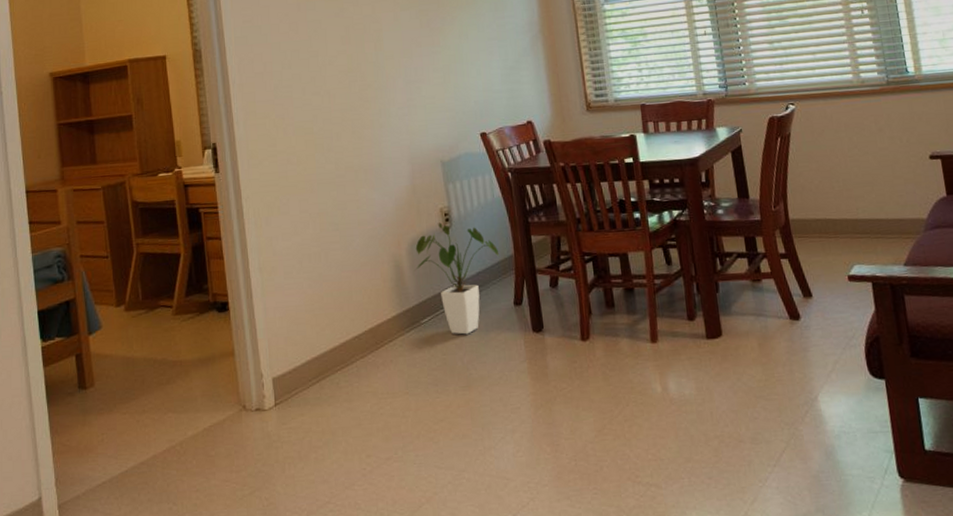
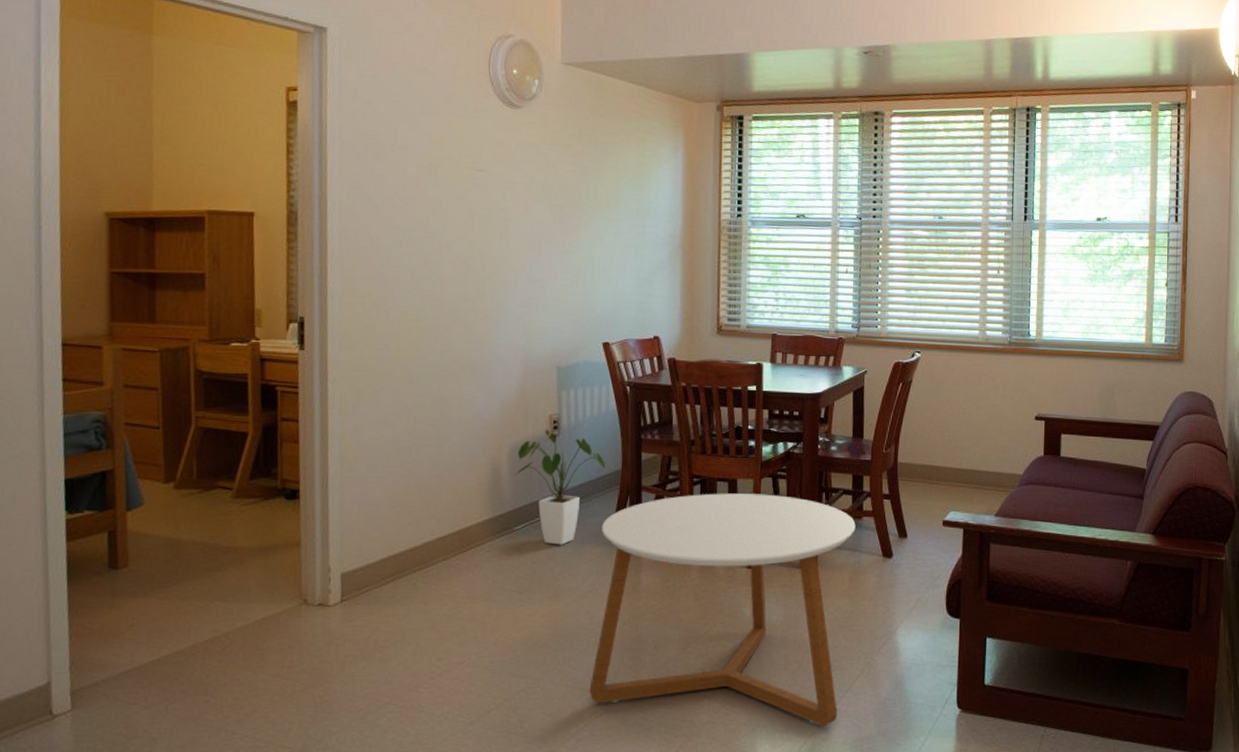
coffee table: none [503,265,769,506] -> present [589,493,856,727]

